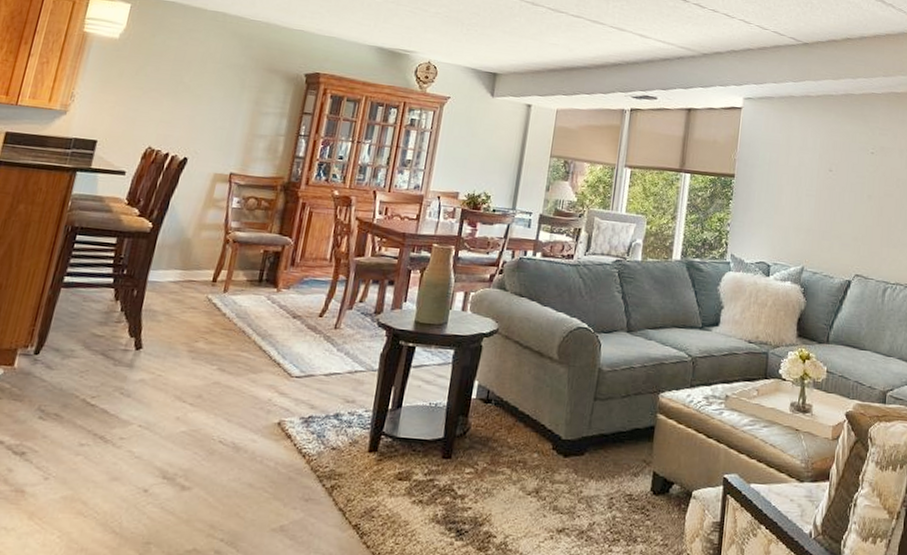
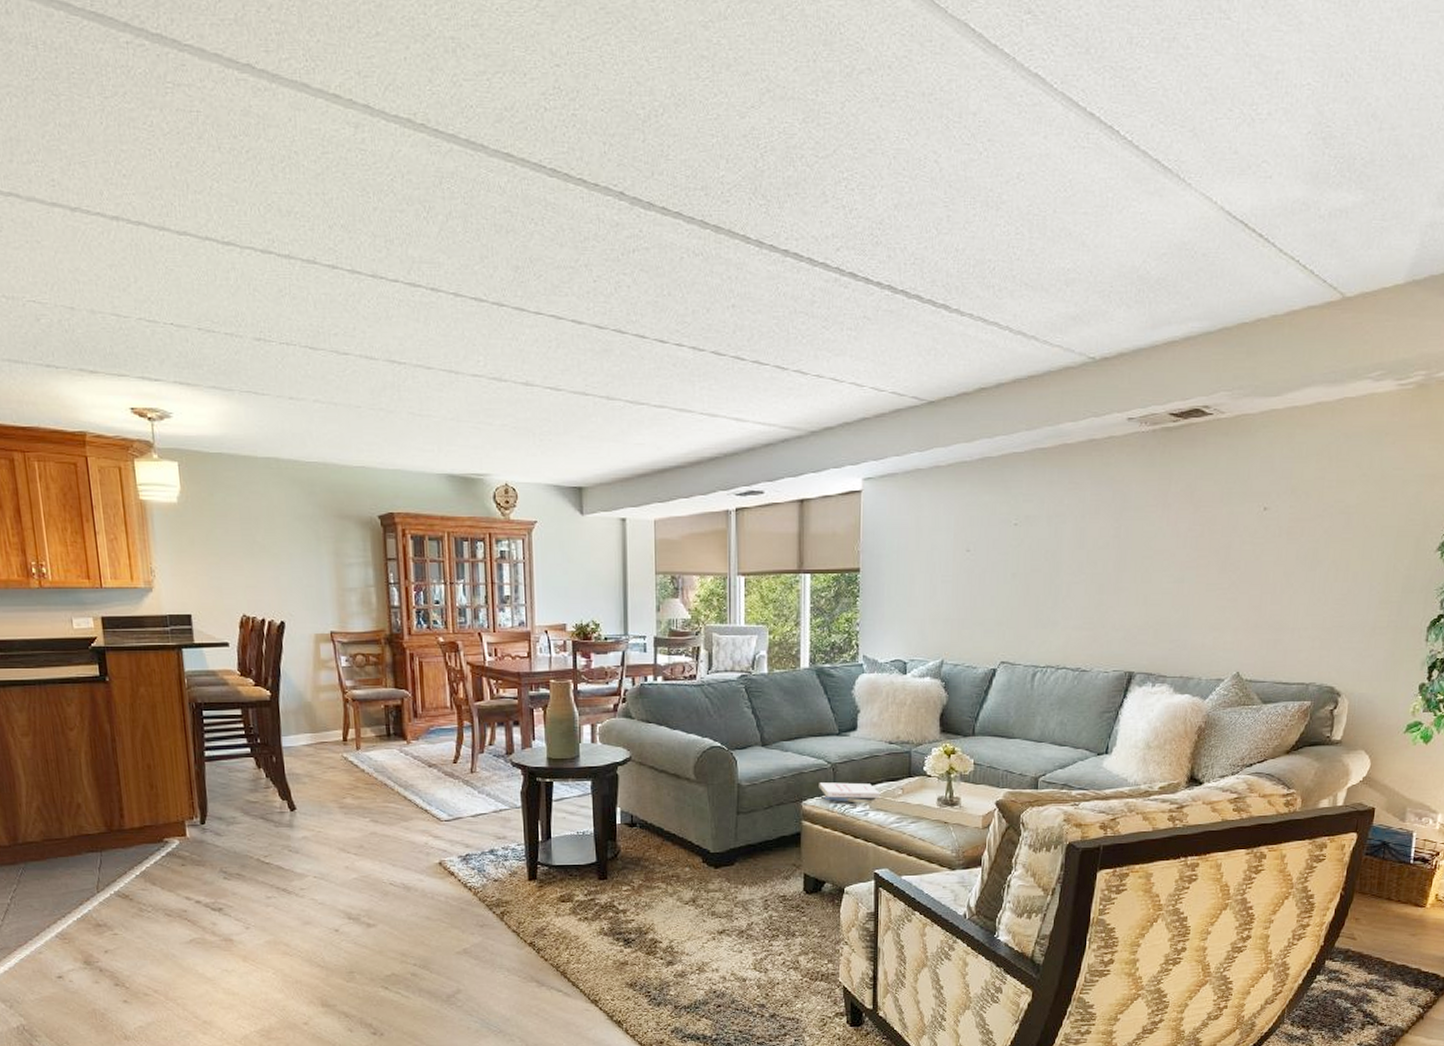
books: none [677,375,737,402] -> present [819,782,881,803]

